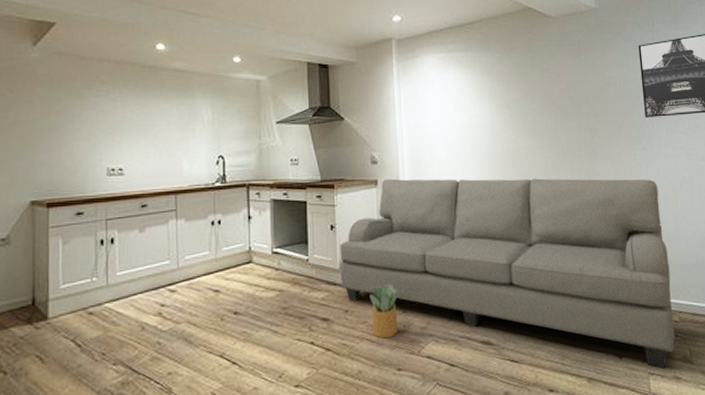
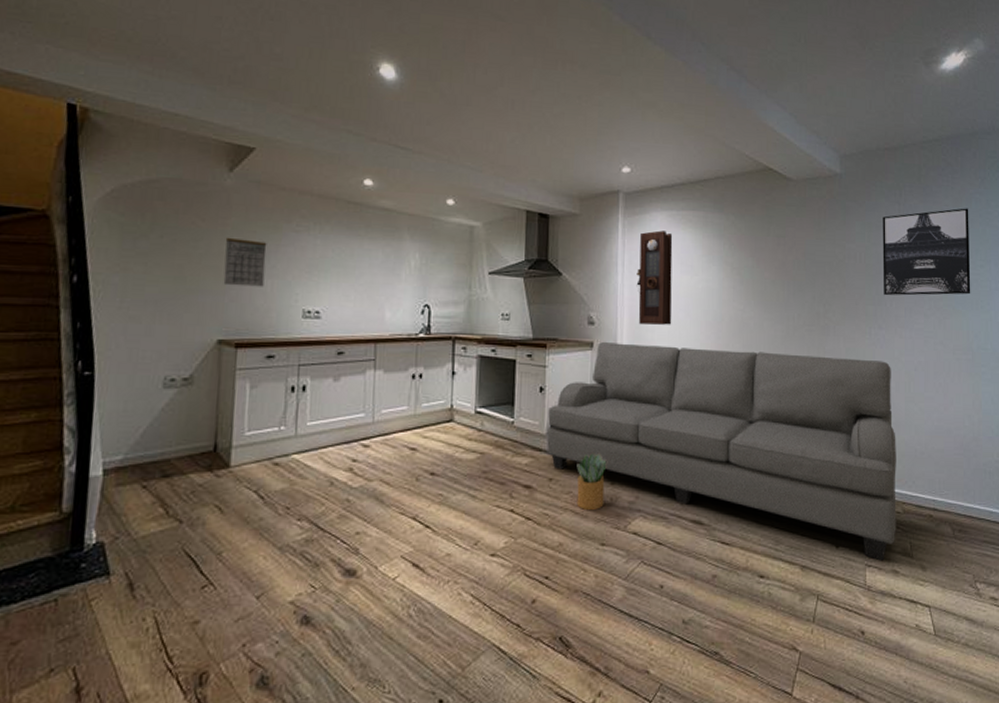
calendar: none [32,106,71,151] -> present [223,237,267,287]
pendulum clock: none [413,72,449,160] -> present [636,230,673,325]

